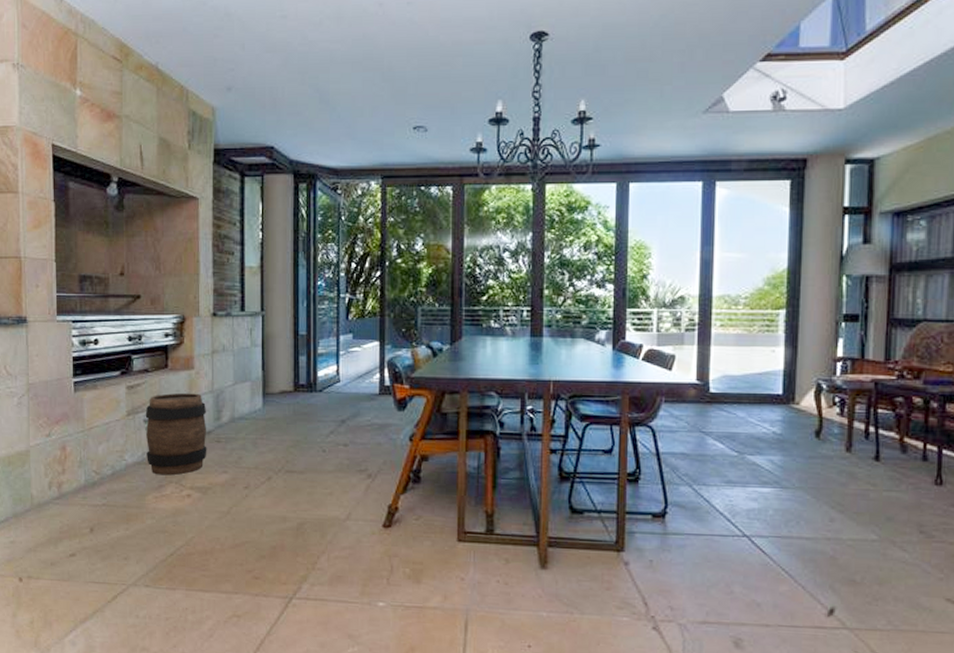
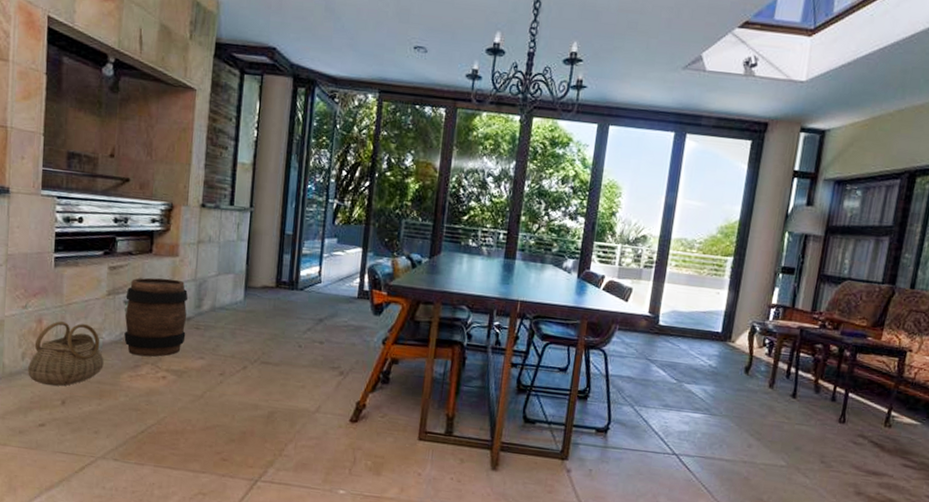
basket: none [55,447,128,514] -> present [28,321,104,386]

